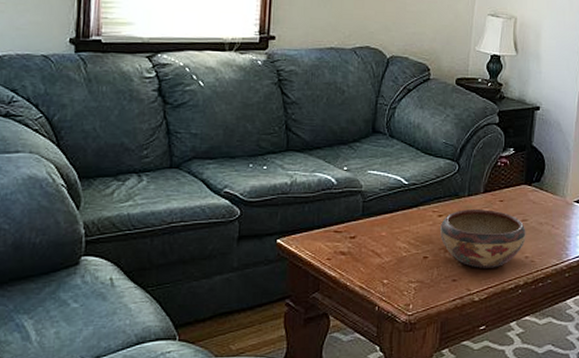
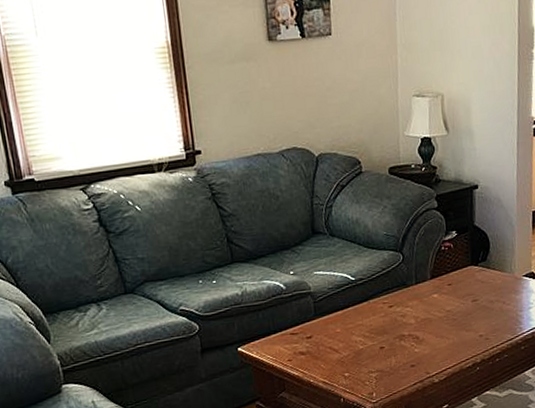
decorative bowl: present [440,209,526,268] -> none [392,294,478,352]

